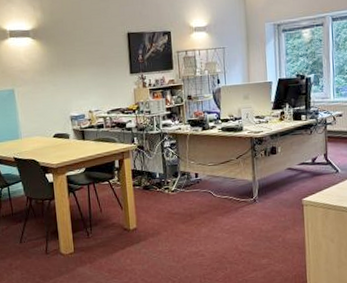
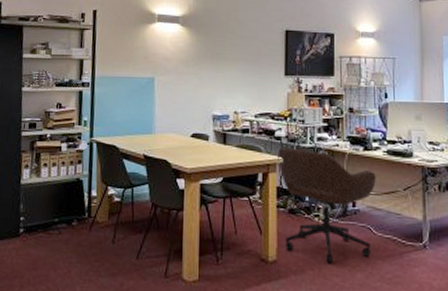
office chair: none [130,136,214,225] -> present [278,148,376,264]

